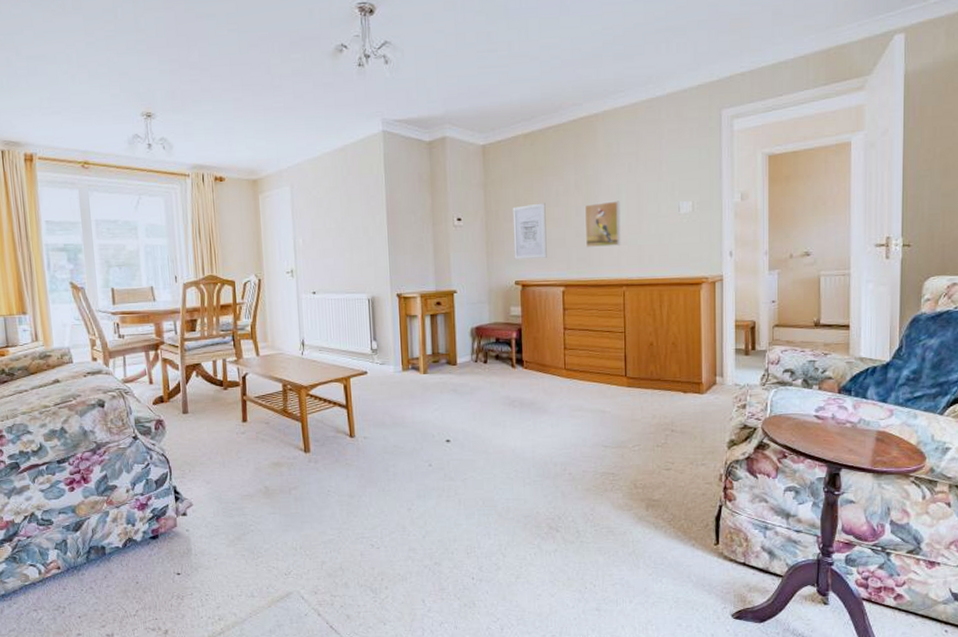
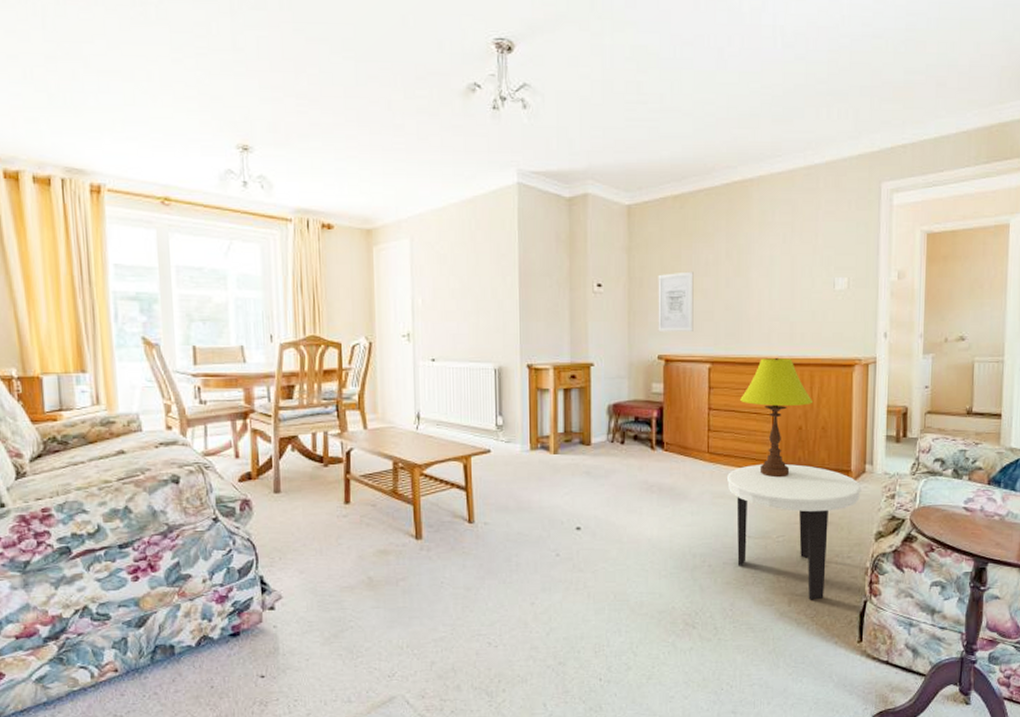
side table: none [583,378,713,505] -> present [726,463,861,600]
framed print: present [584,201,621,248] -> none [734,273,773,323]
table lamp: none [593,279,663,391] -> present [740,358,814,478]

